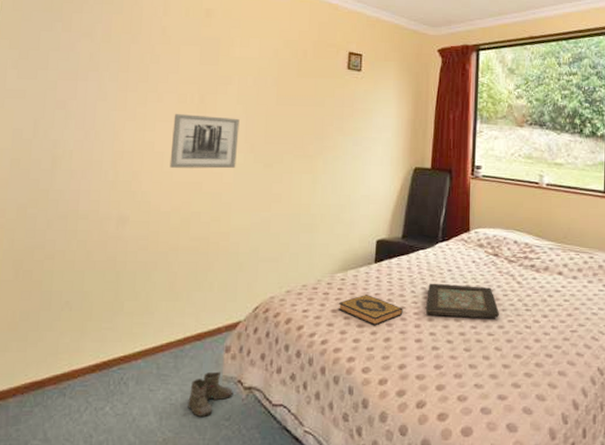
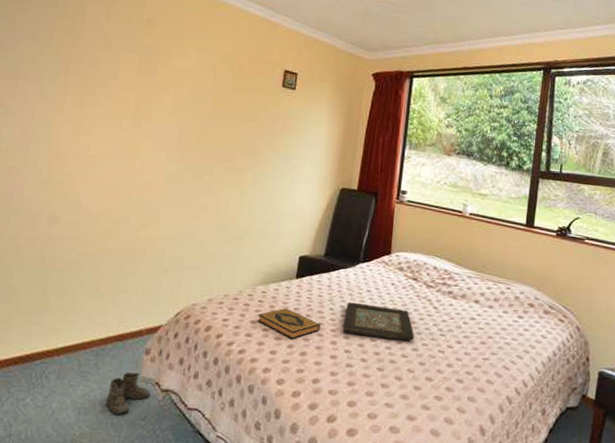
wall art: present [169,114,240,169] -> none [102,119,173,176]

